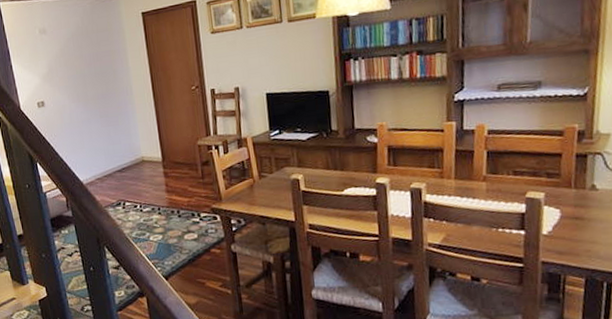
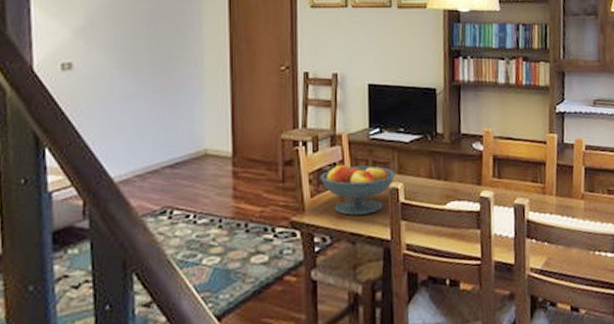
fruit bowl: none [232,161,295,203] -> present [321,164,395,216]

